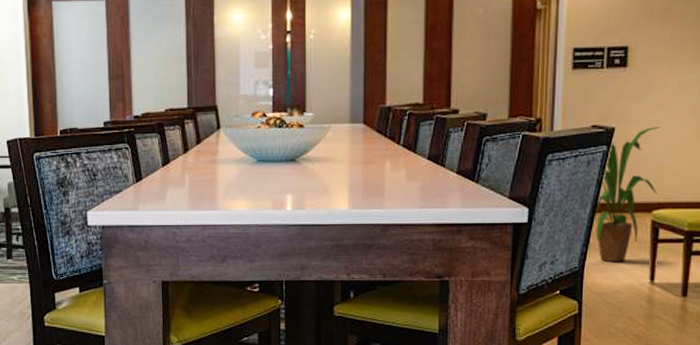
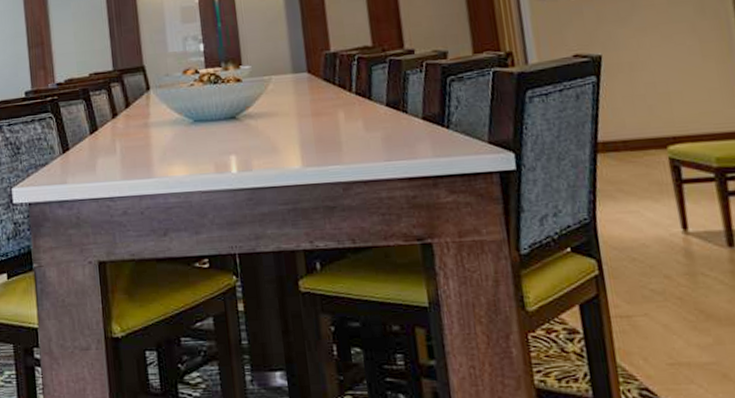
house plant: present [595,127,661,262] -> none [595,51,670,210]

